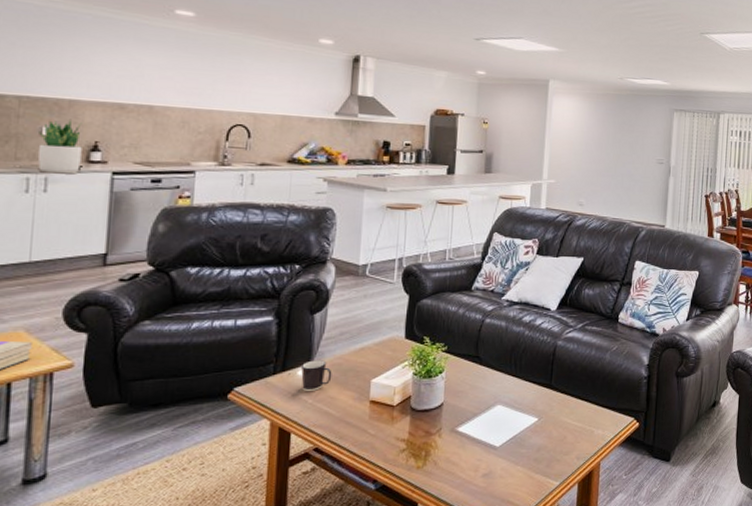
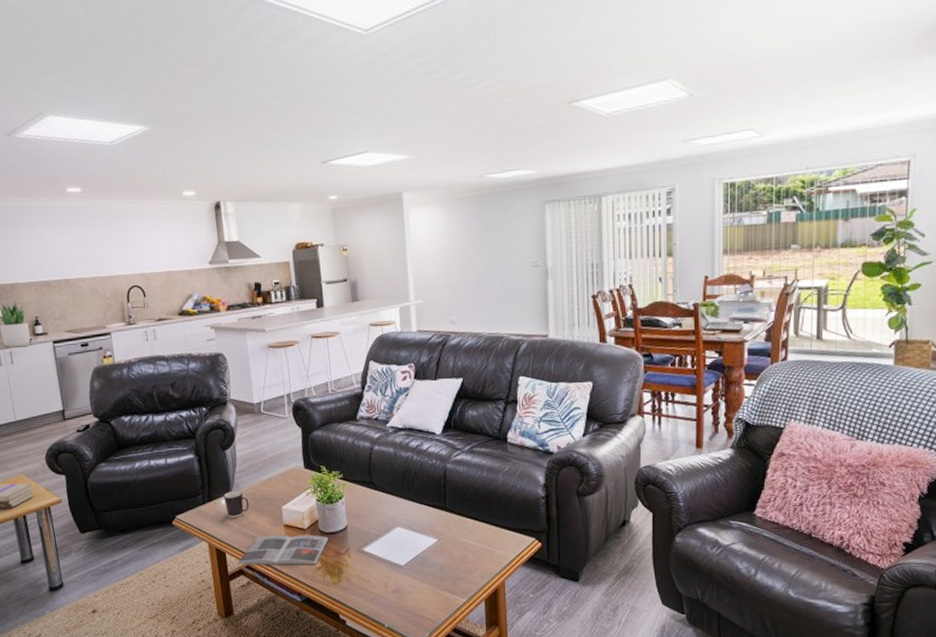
magazine: none [302,412,420,447] -> present [237,534,329,565]

